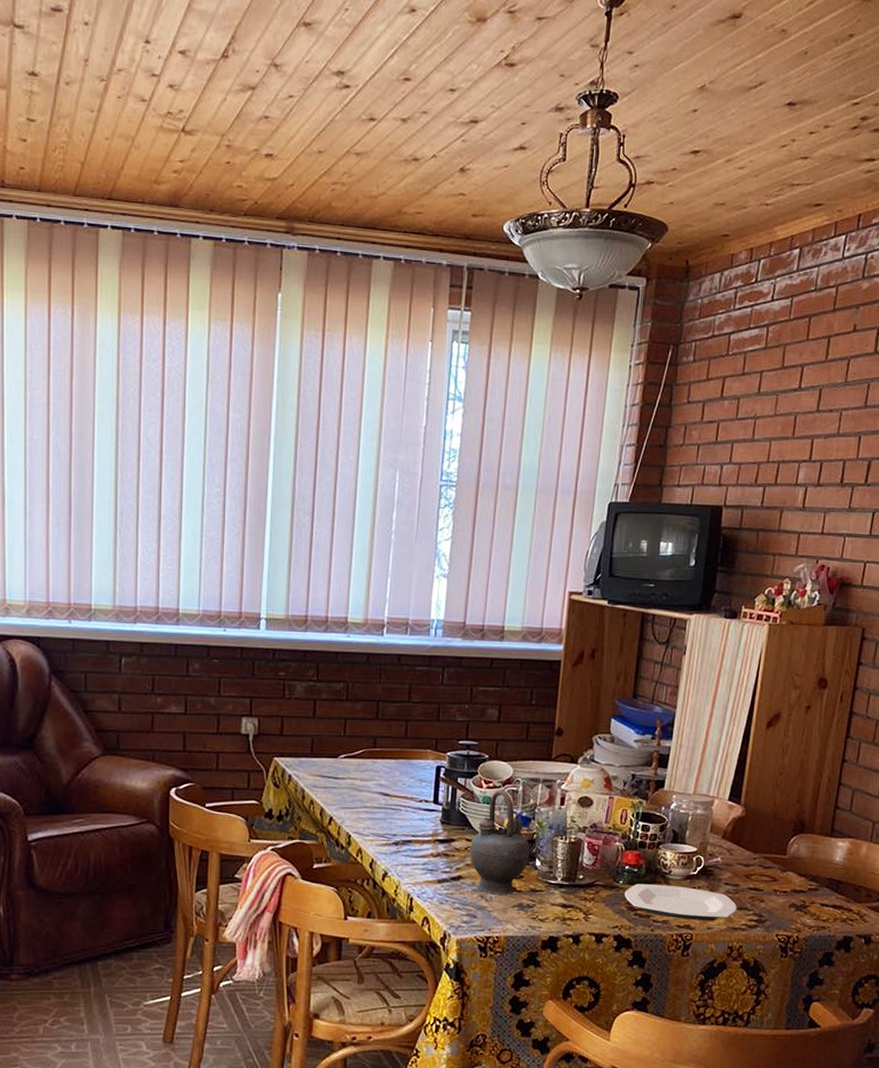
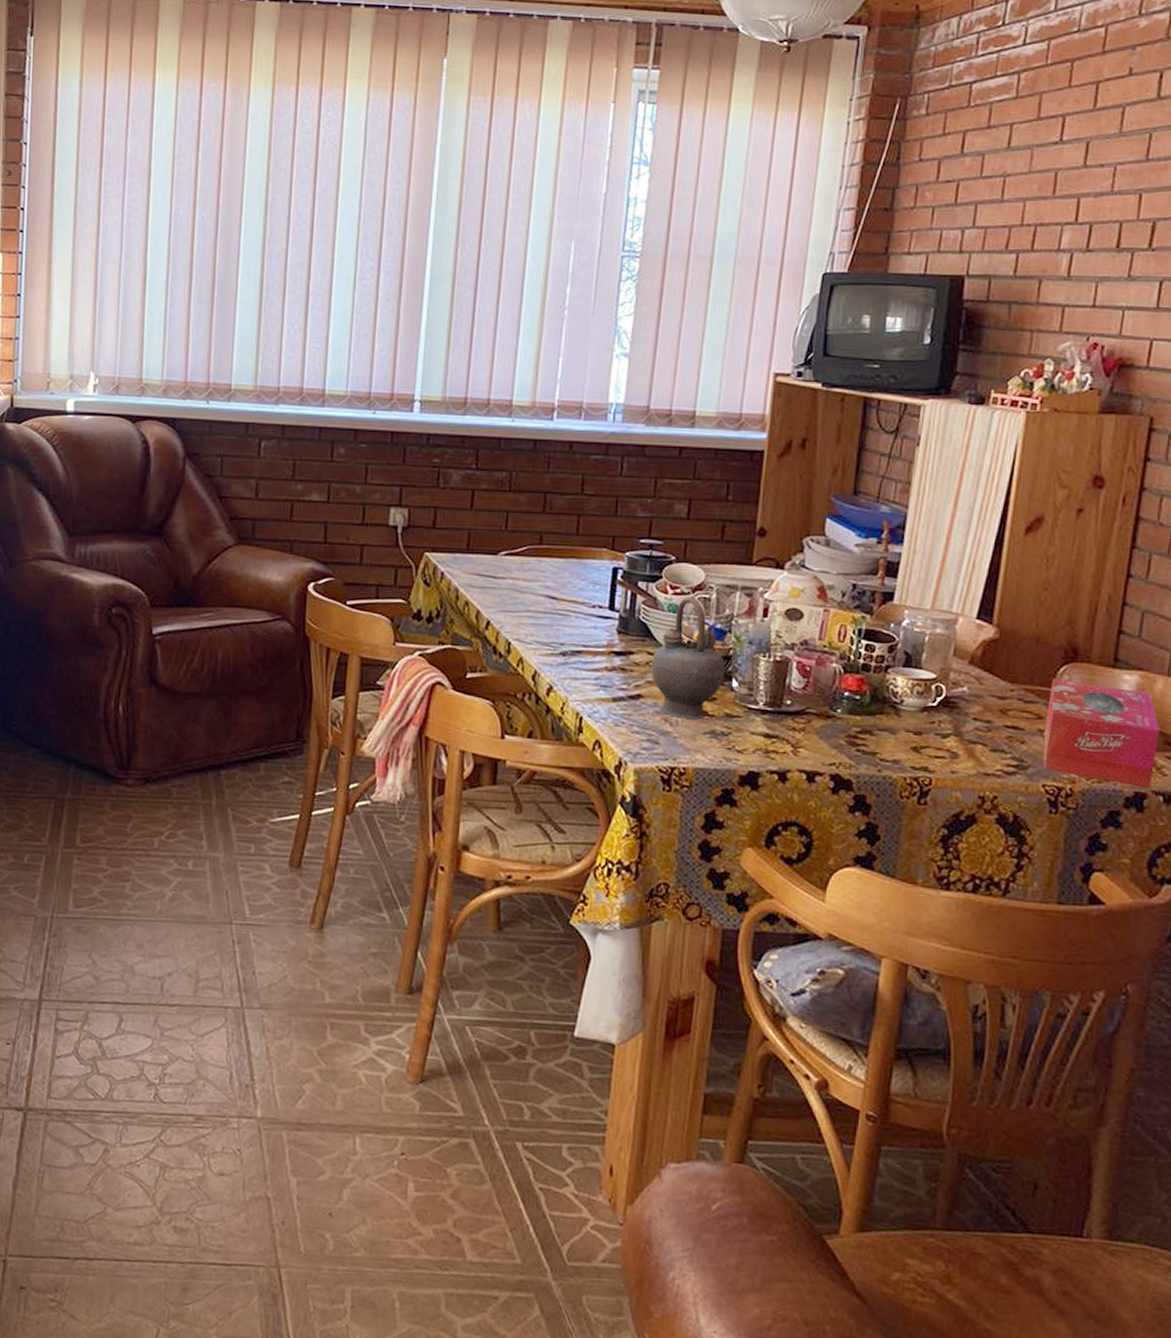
plate: present [625,883,737,921] -> none [844,713,990,764]
tissue box: none [777,847,864,934] -> present [1043,678,1160,789]

